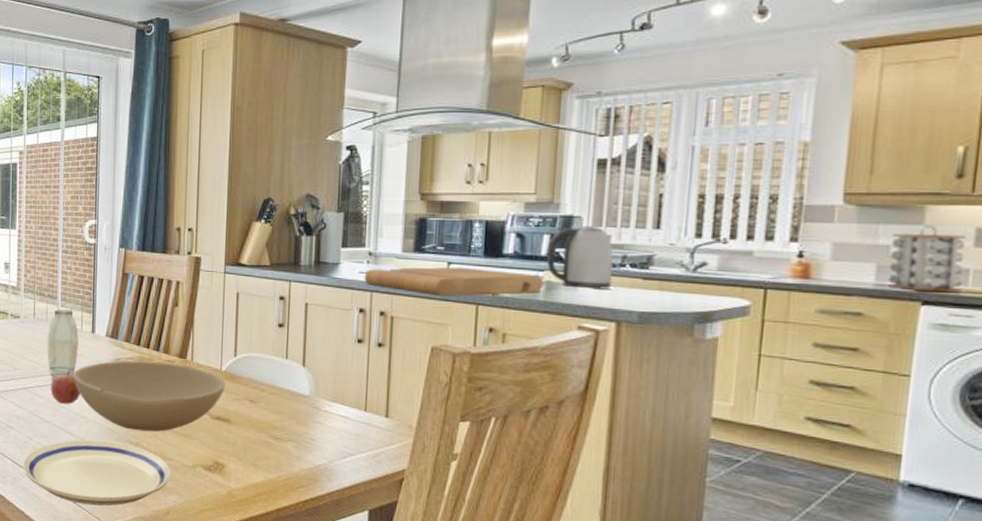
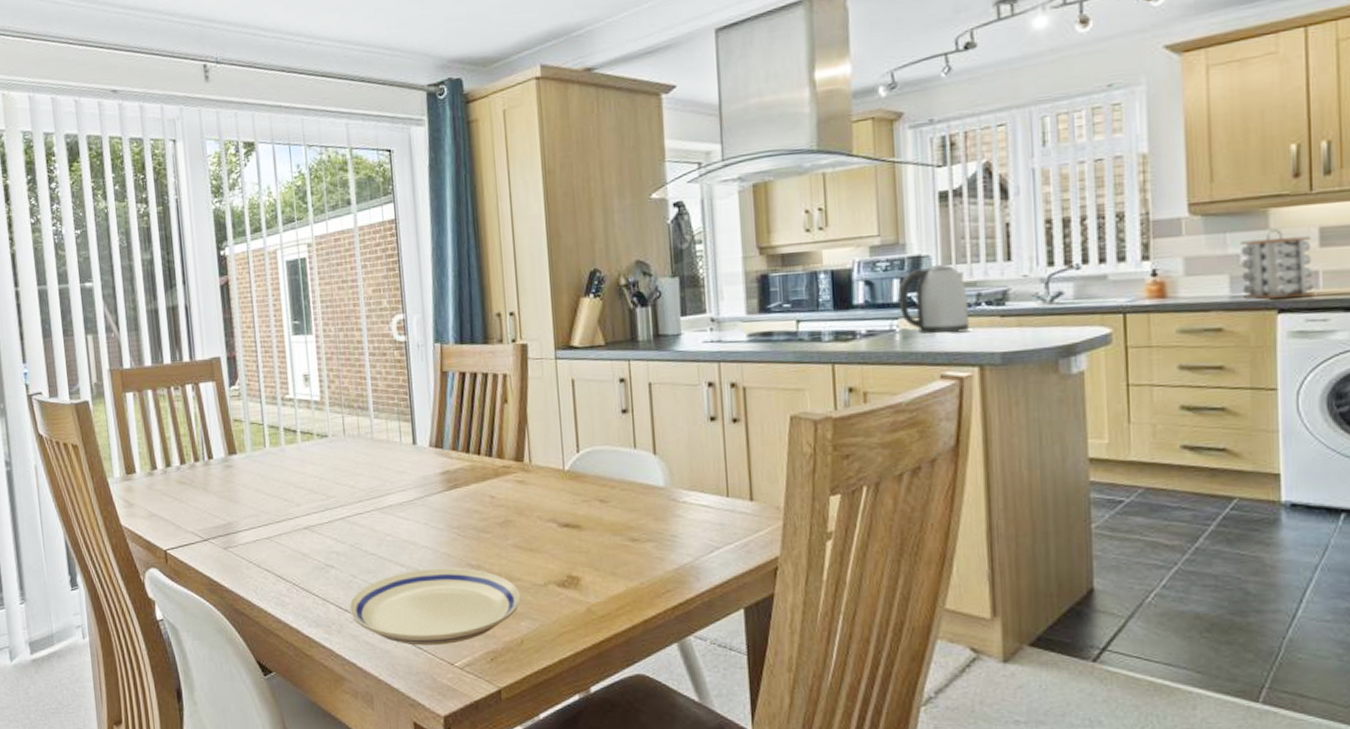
vase: present [47,309,79,381] -> none [361,421,400,506]
fruit: present [51,371,81,404] -> none [371,492,408,531]
bowl: present [73,360,225,432] -> none [396,468,571,552]
cutting board: present [364,266,545,297] -> none [708,323,900,360]

